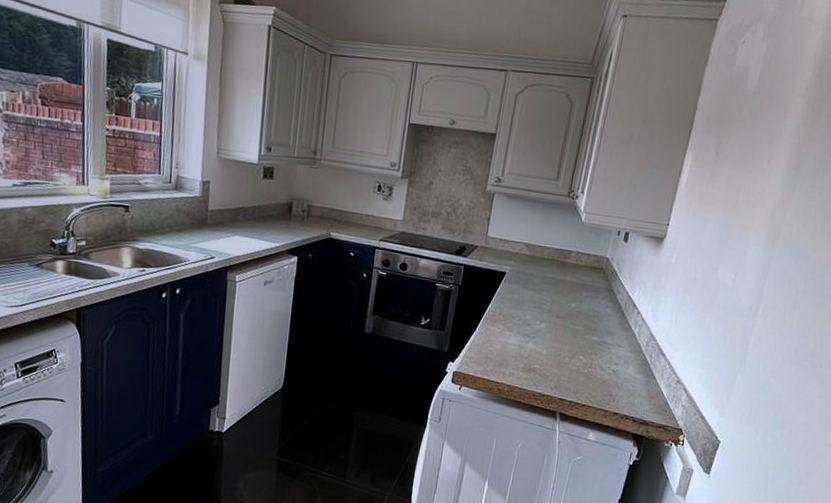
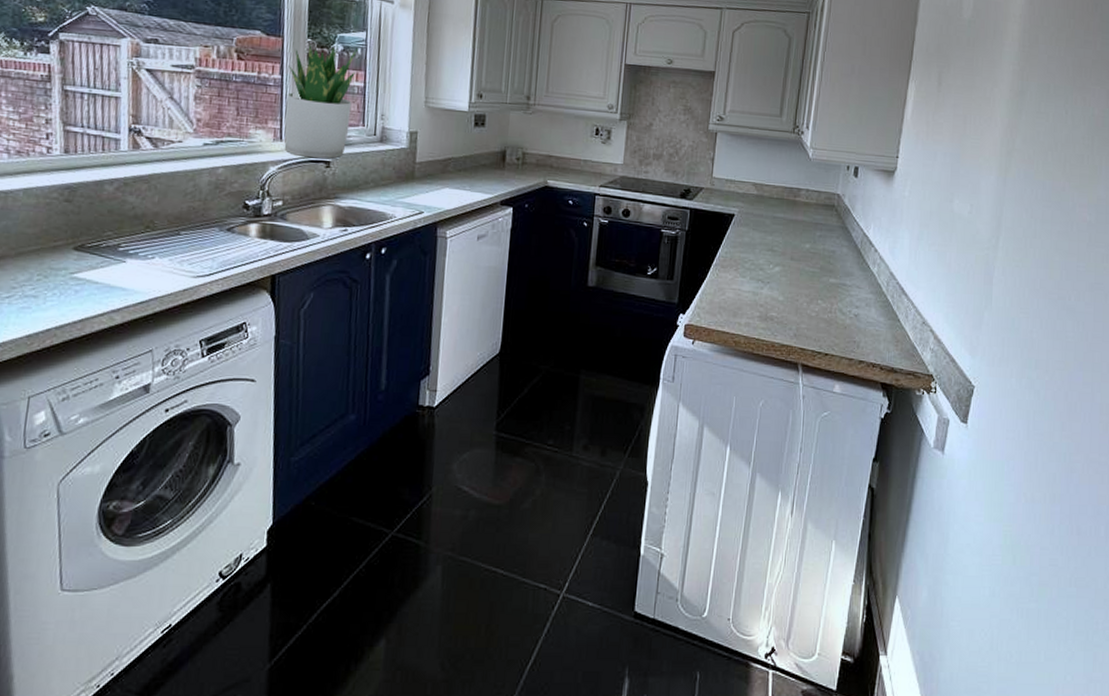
planter: none [86,93,155,204] -> present [284,44,359,159]

